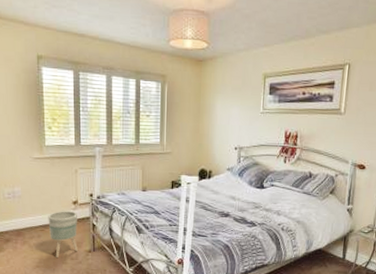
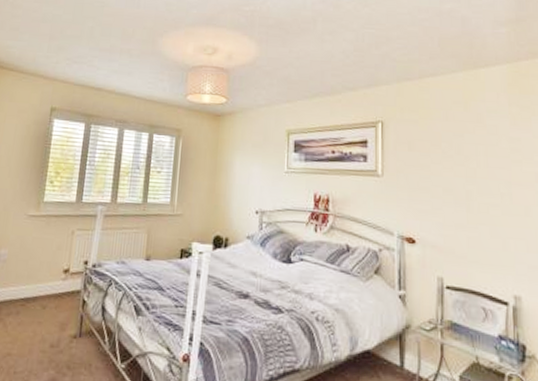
planter: present [48,211,78,258] -> none [30,281,67,344]

